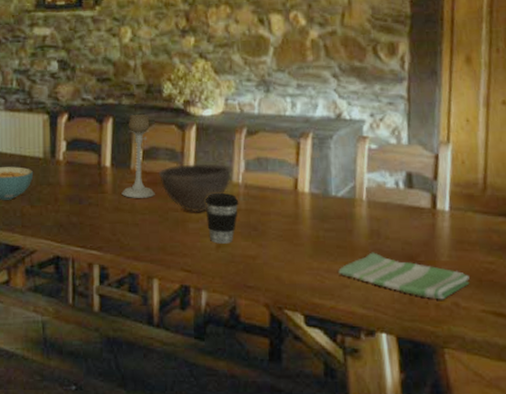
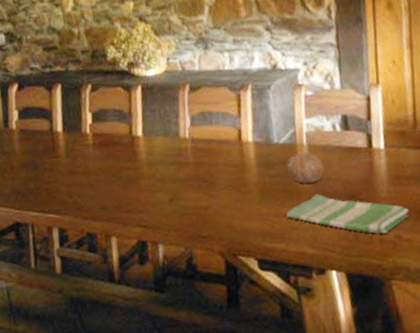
candle holder: present [122,114,155,198] -> none [75,79,107,161]
bowl: present [158,163,232,212] -> none [108,120,179,169]
coffee cup: present [206,193,239,244] -> none [155,148,188,198]
fruit: none [341,208,384,241] -> present [285,153,325,184]

